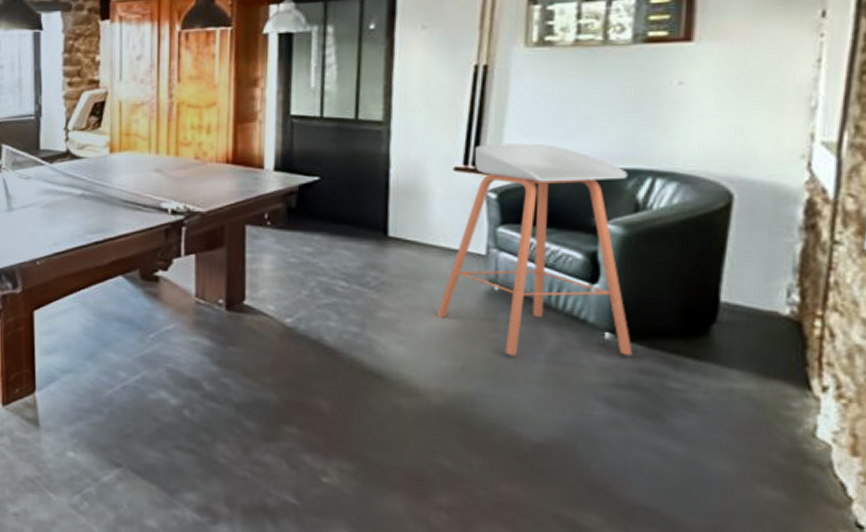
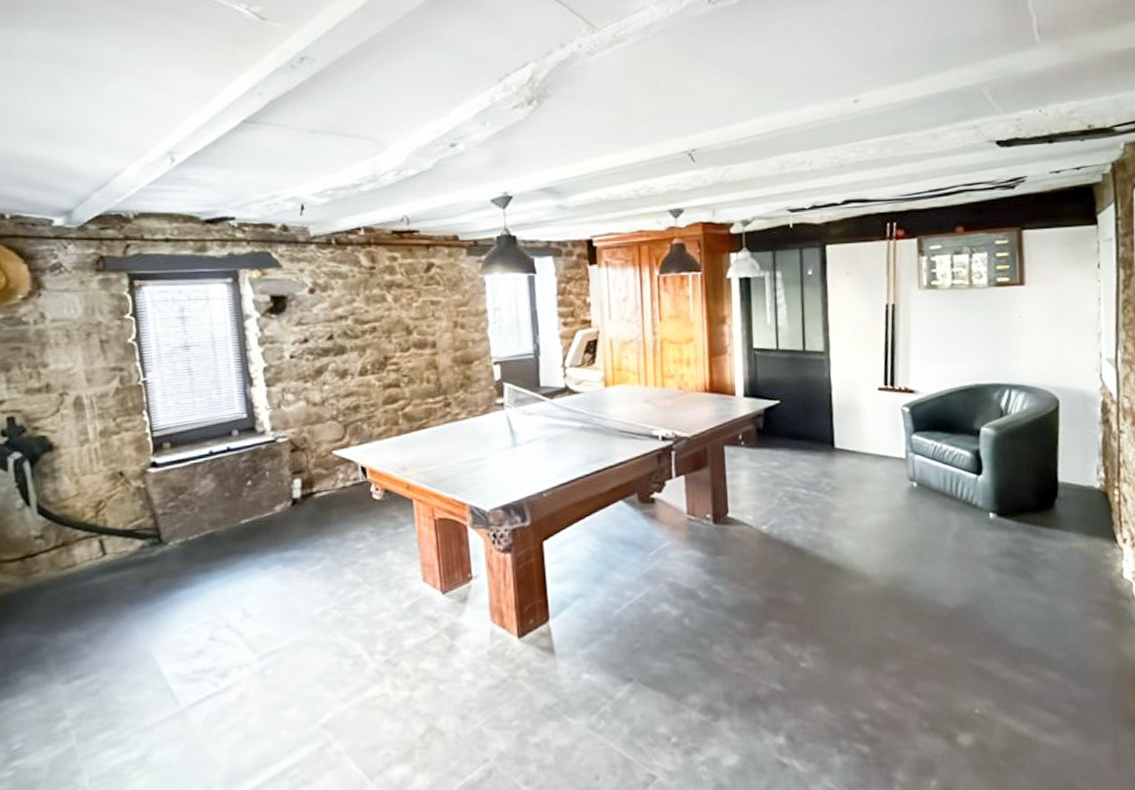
bar stool: present [436,143,633,355] -> none [874,366,1009,539]

